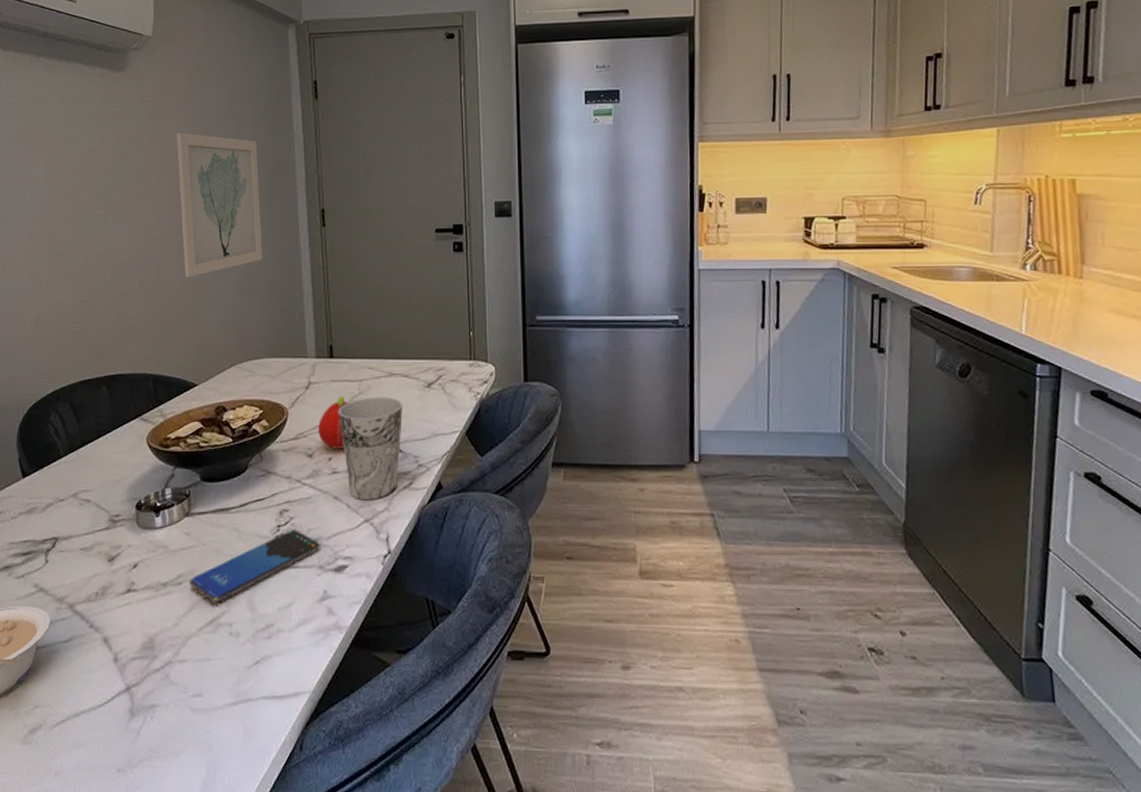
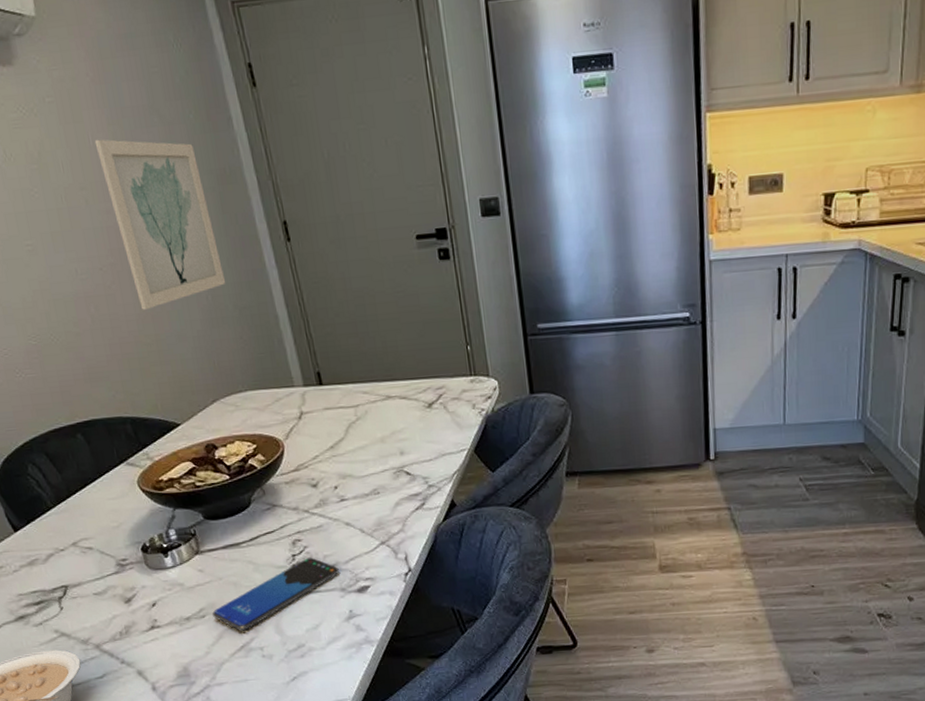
fruit: present [318,396,348,449] -> none [318,423,349,477]
cup: present [338,397,403,501] -> none [337,420,410,524]

